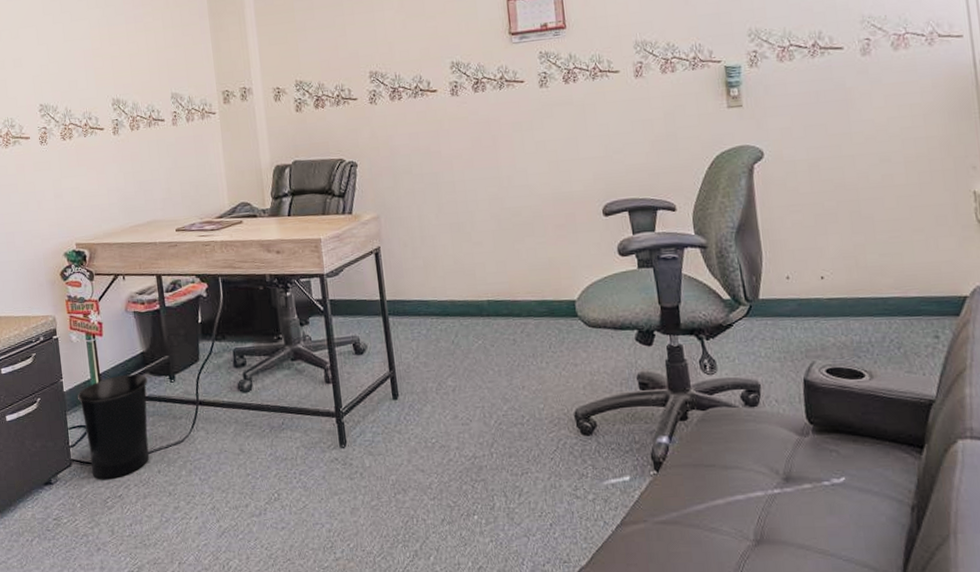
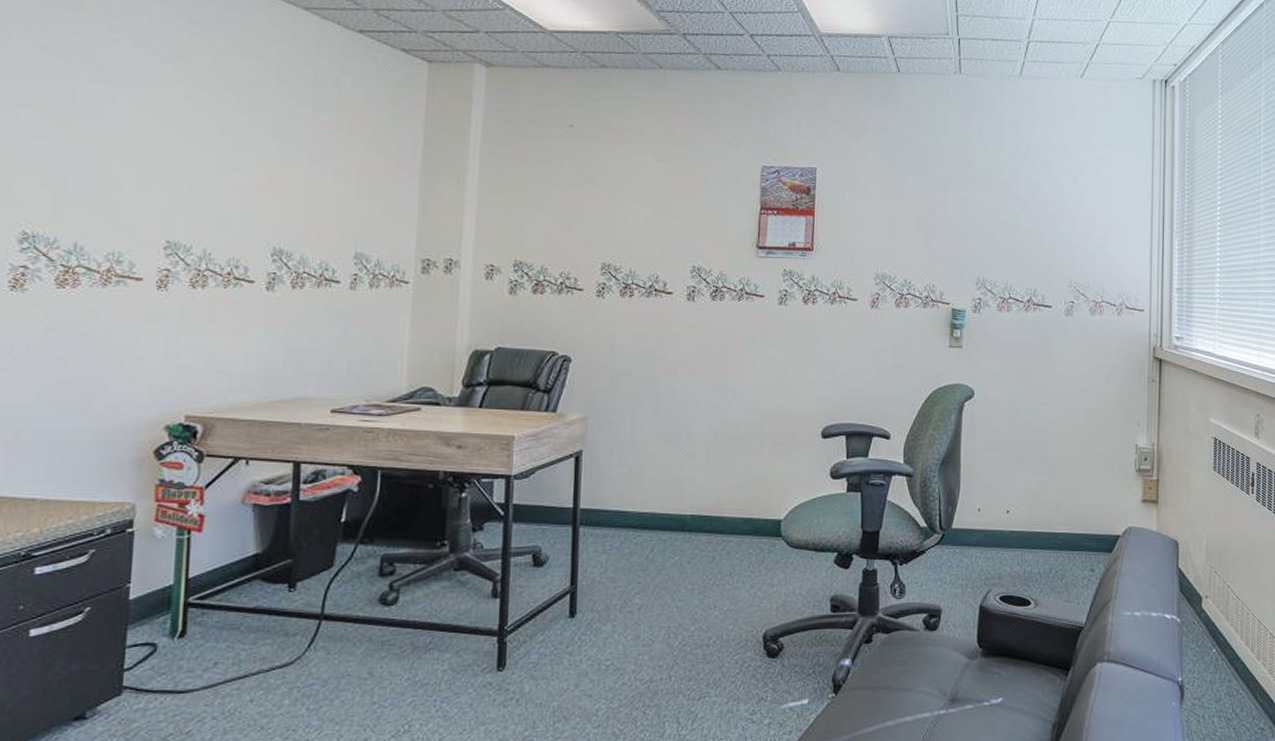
waste bin: present [78,374,150,479] -> none [149,580,258,711]

